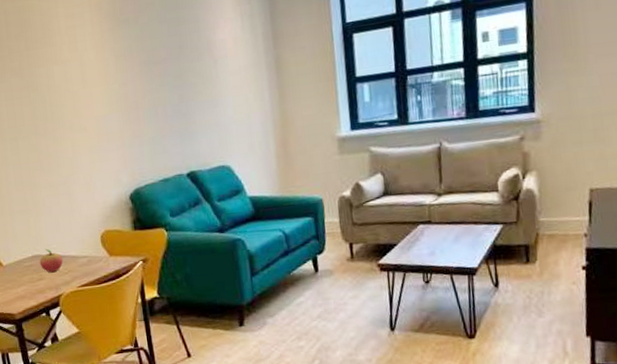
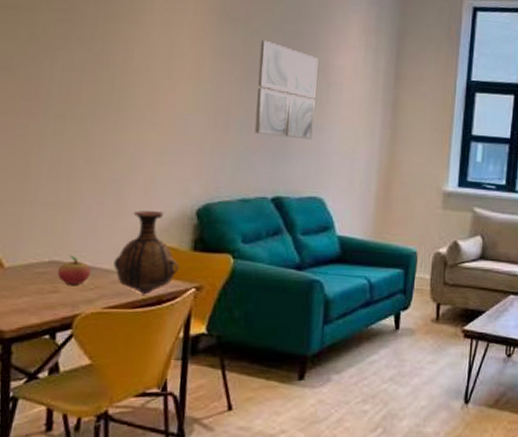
vase: none [77,202,126,272] -> present [113,210,179,295]
wall art: none [150,33,210,119] -> present [254,40,318,140]

